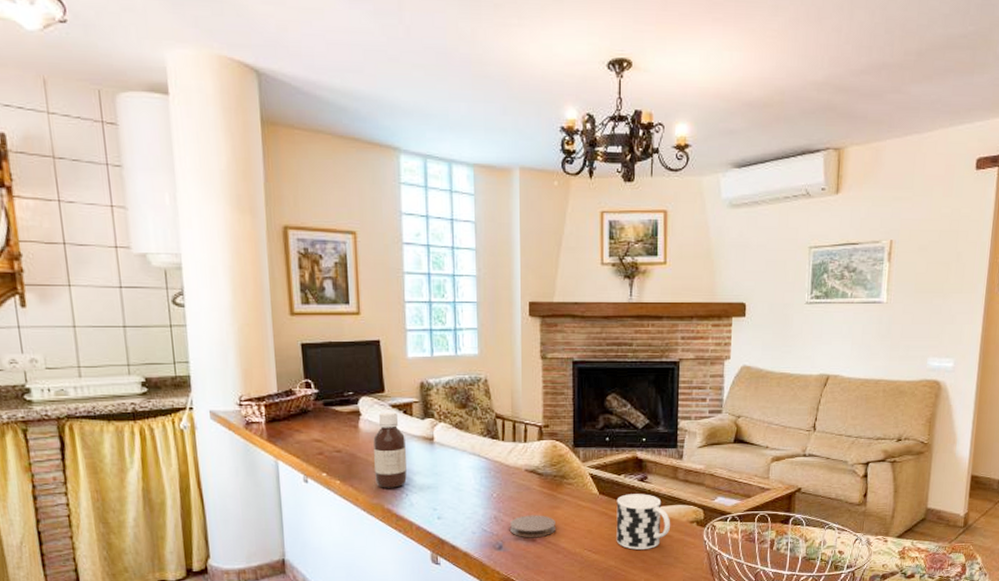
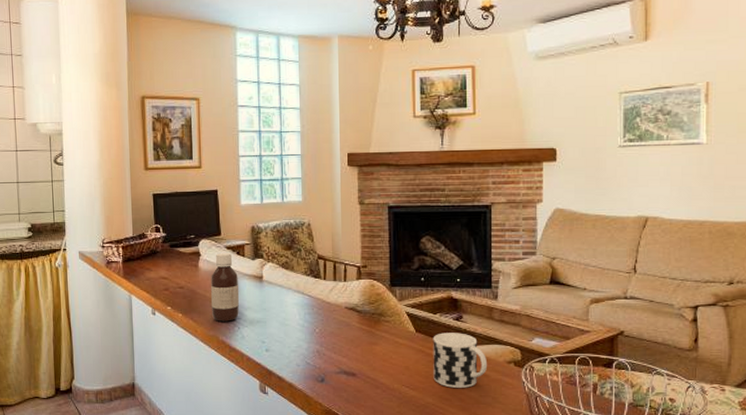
coaster: present [510,515,555,538] -> none [332,350,374,373]

